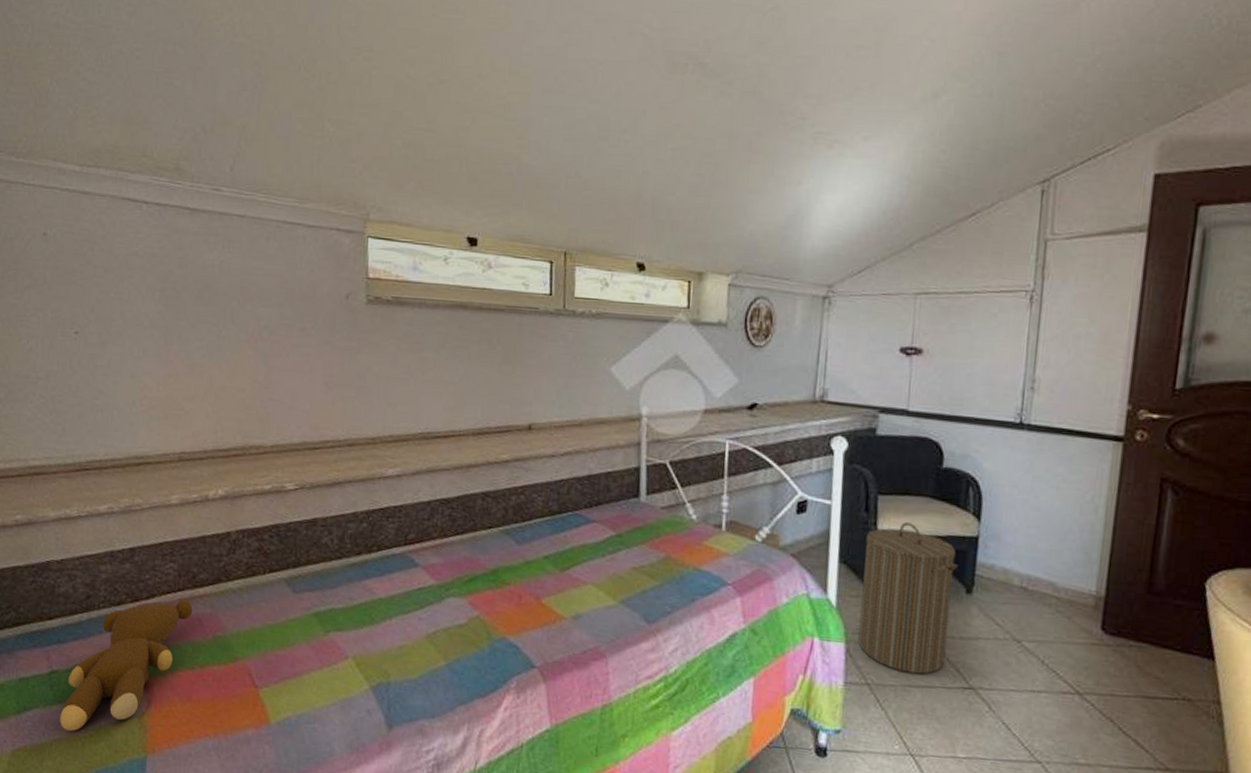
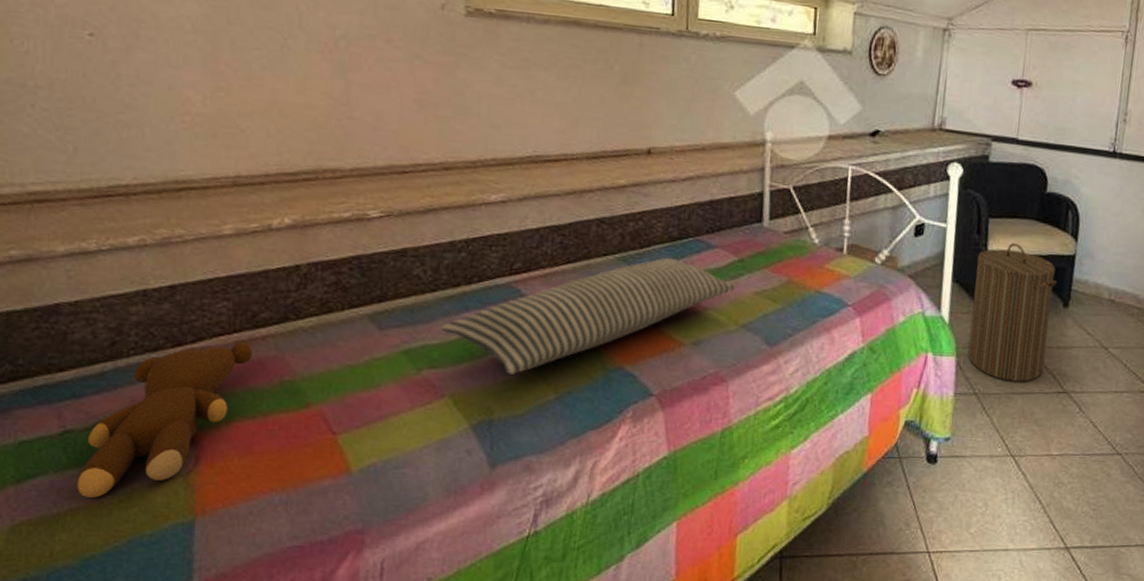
pillow: none [345,531,615,640] -> present [440,257,737,375]

